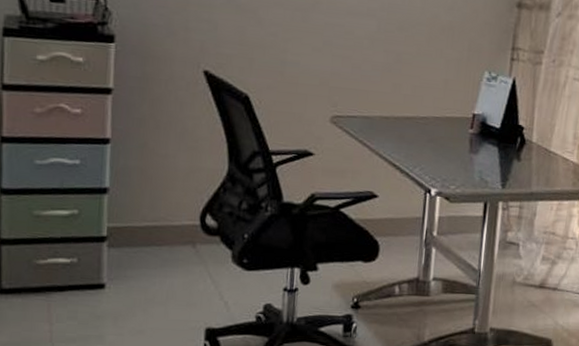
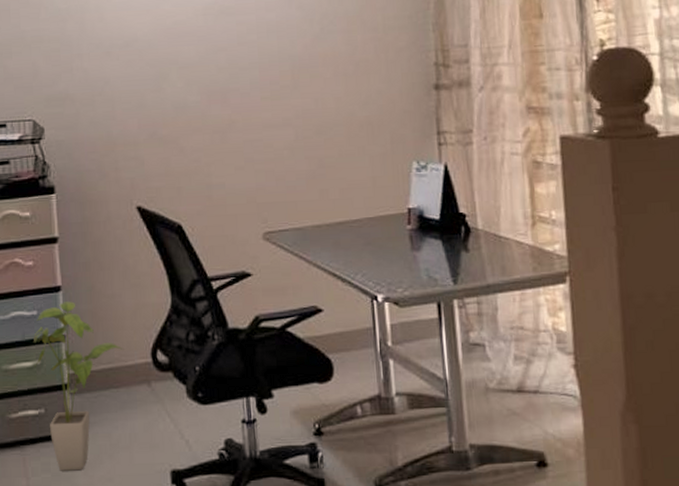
house plant: none [71,155,172,321] -> present [34,301,124,471]

